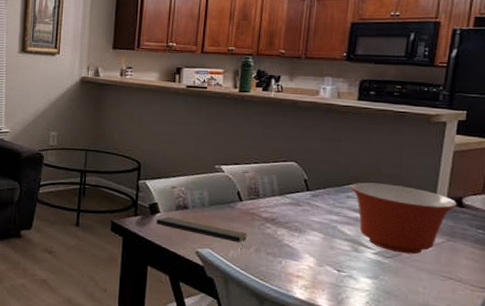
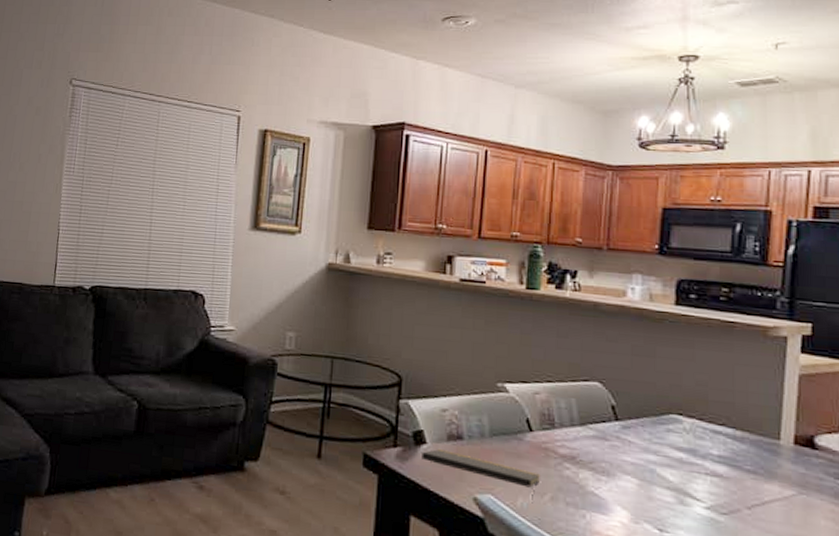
mixing bowl: present [351,182,457,255] -> none [671,411,808,511]

